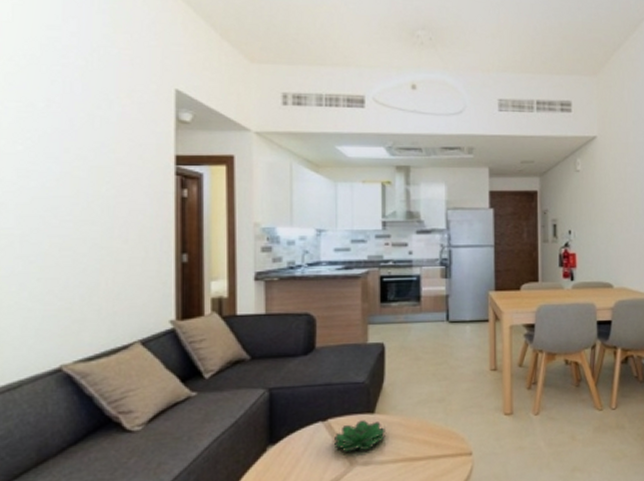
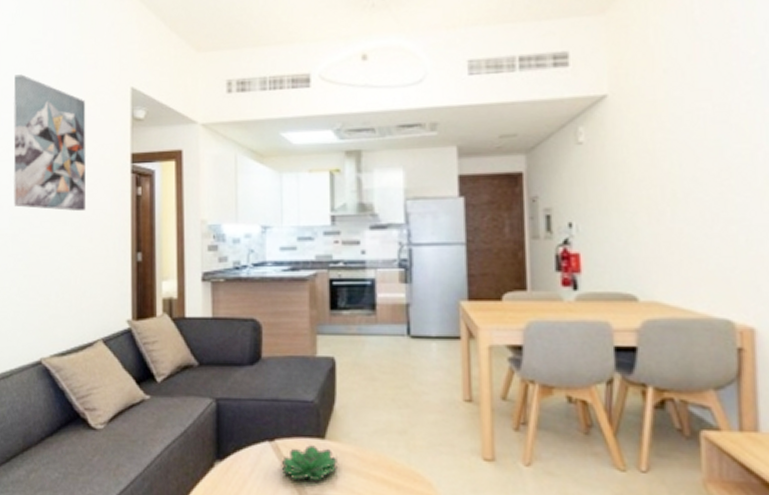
wall art: none [22,60,120,212] -> present [13,74,87,212]

